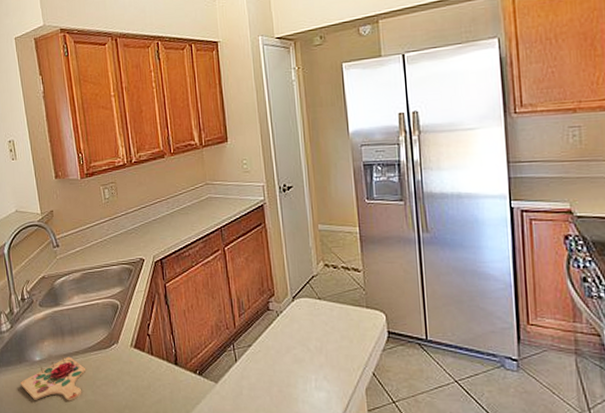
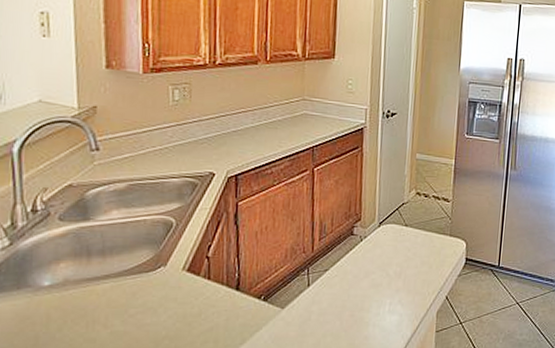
cutting board: present [21,356,85,401] -> none [15,280,116,333]

